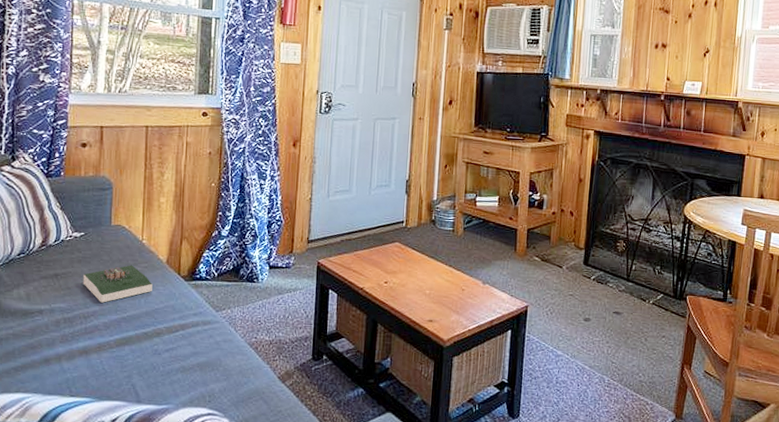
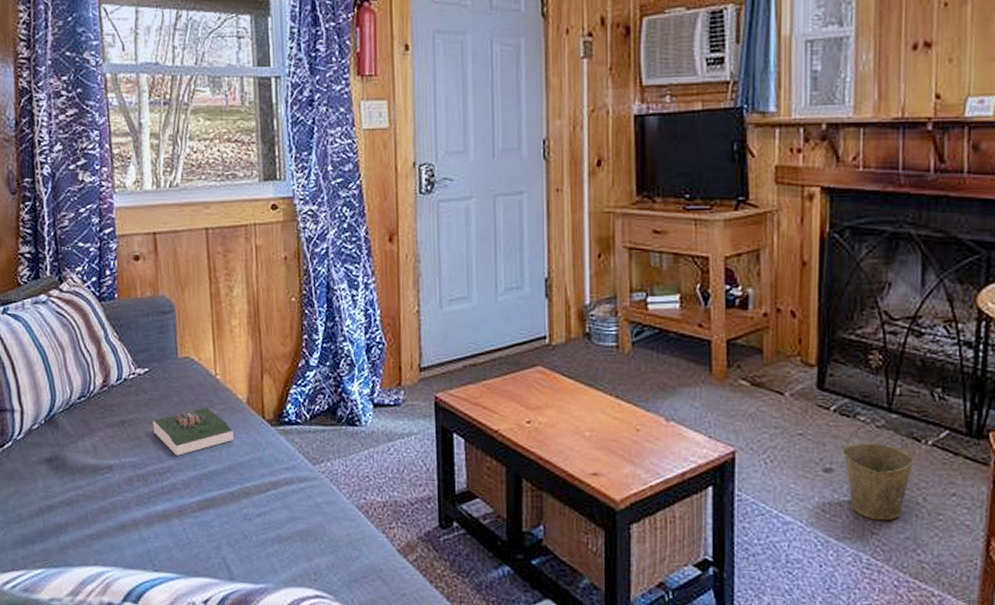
bucket: none [597,284,641,354] -> present [843,417,914,521]

